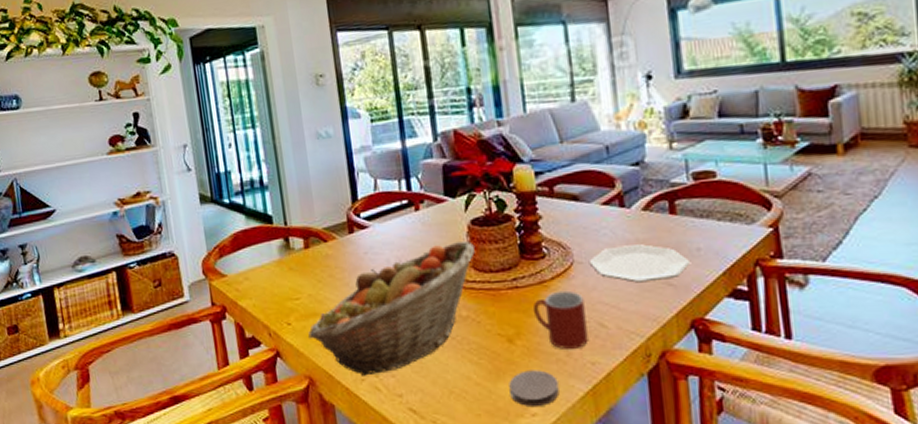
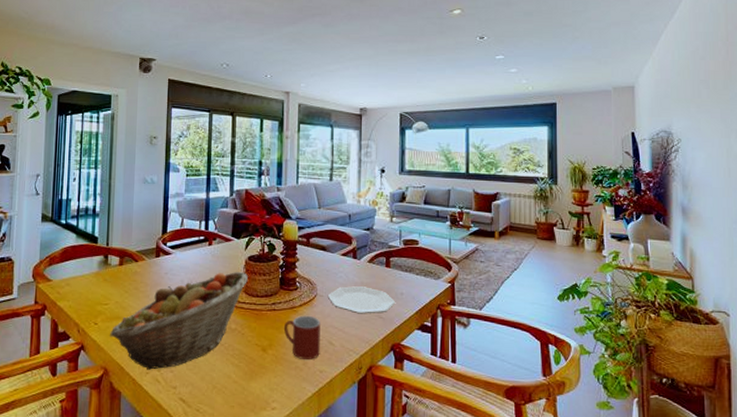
coaster: present [509,370,559,408] -> none [258,373,294,403]

